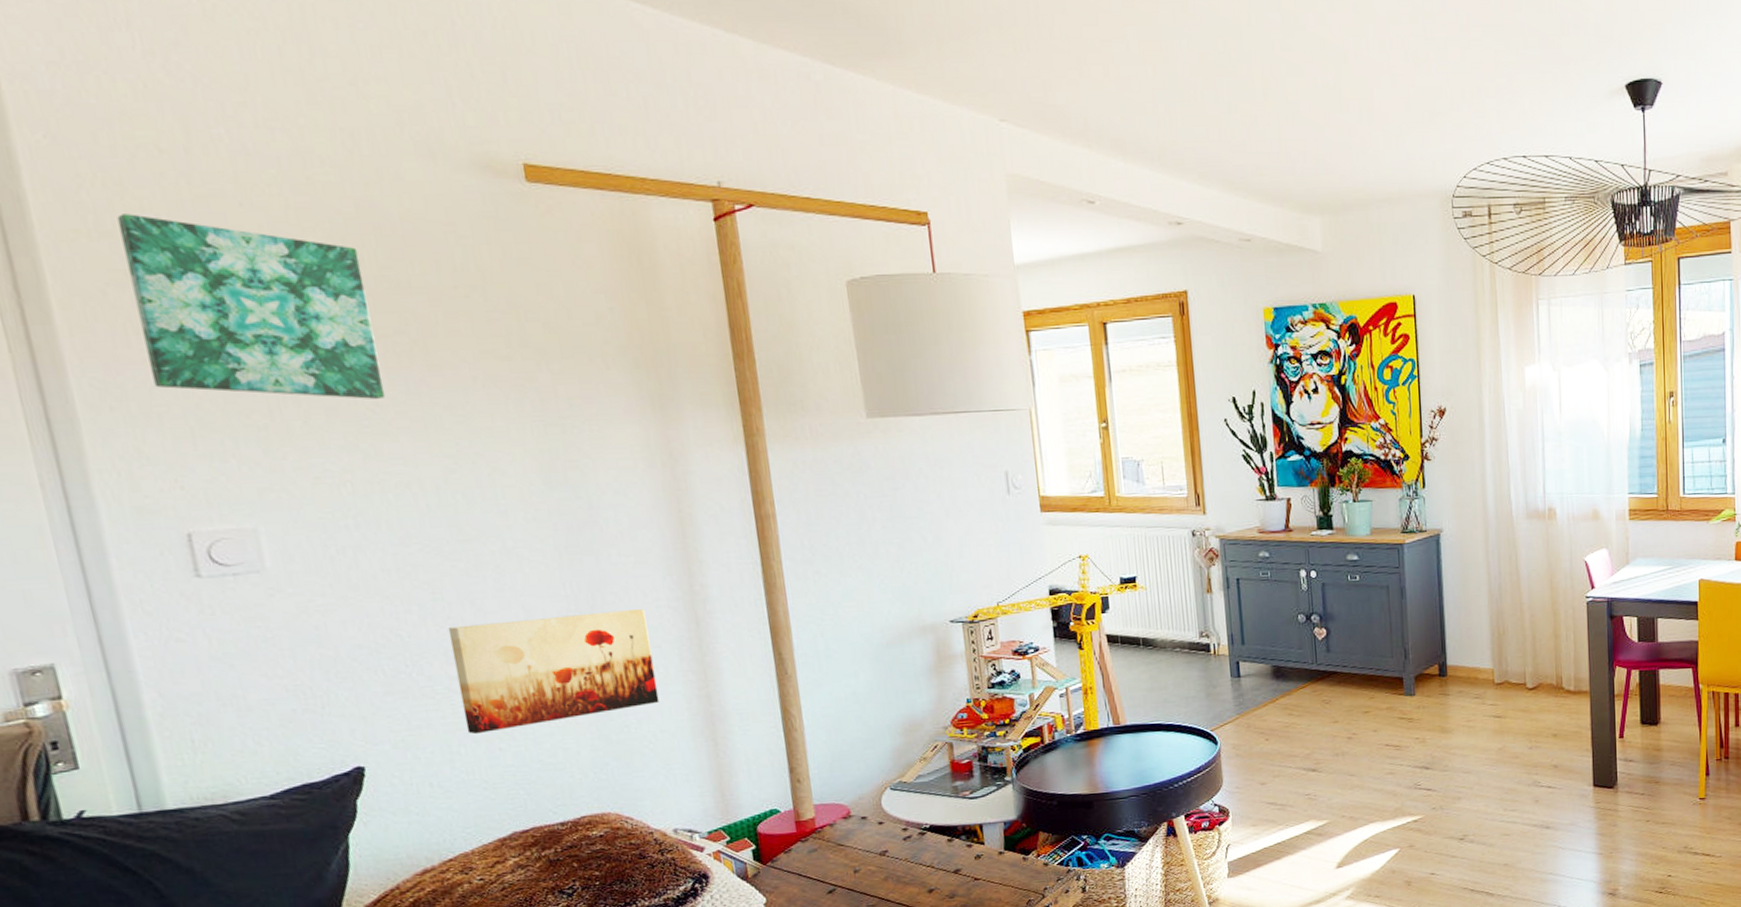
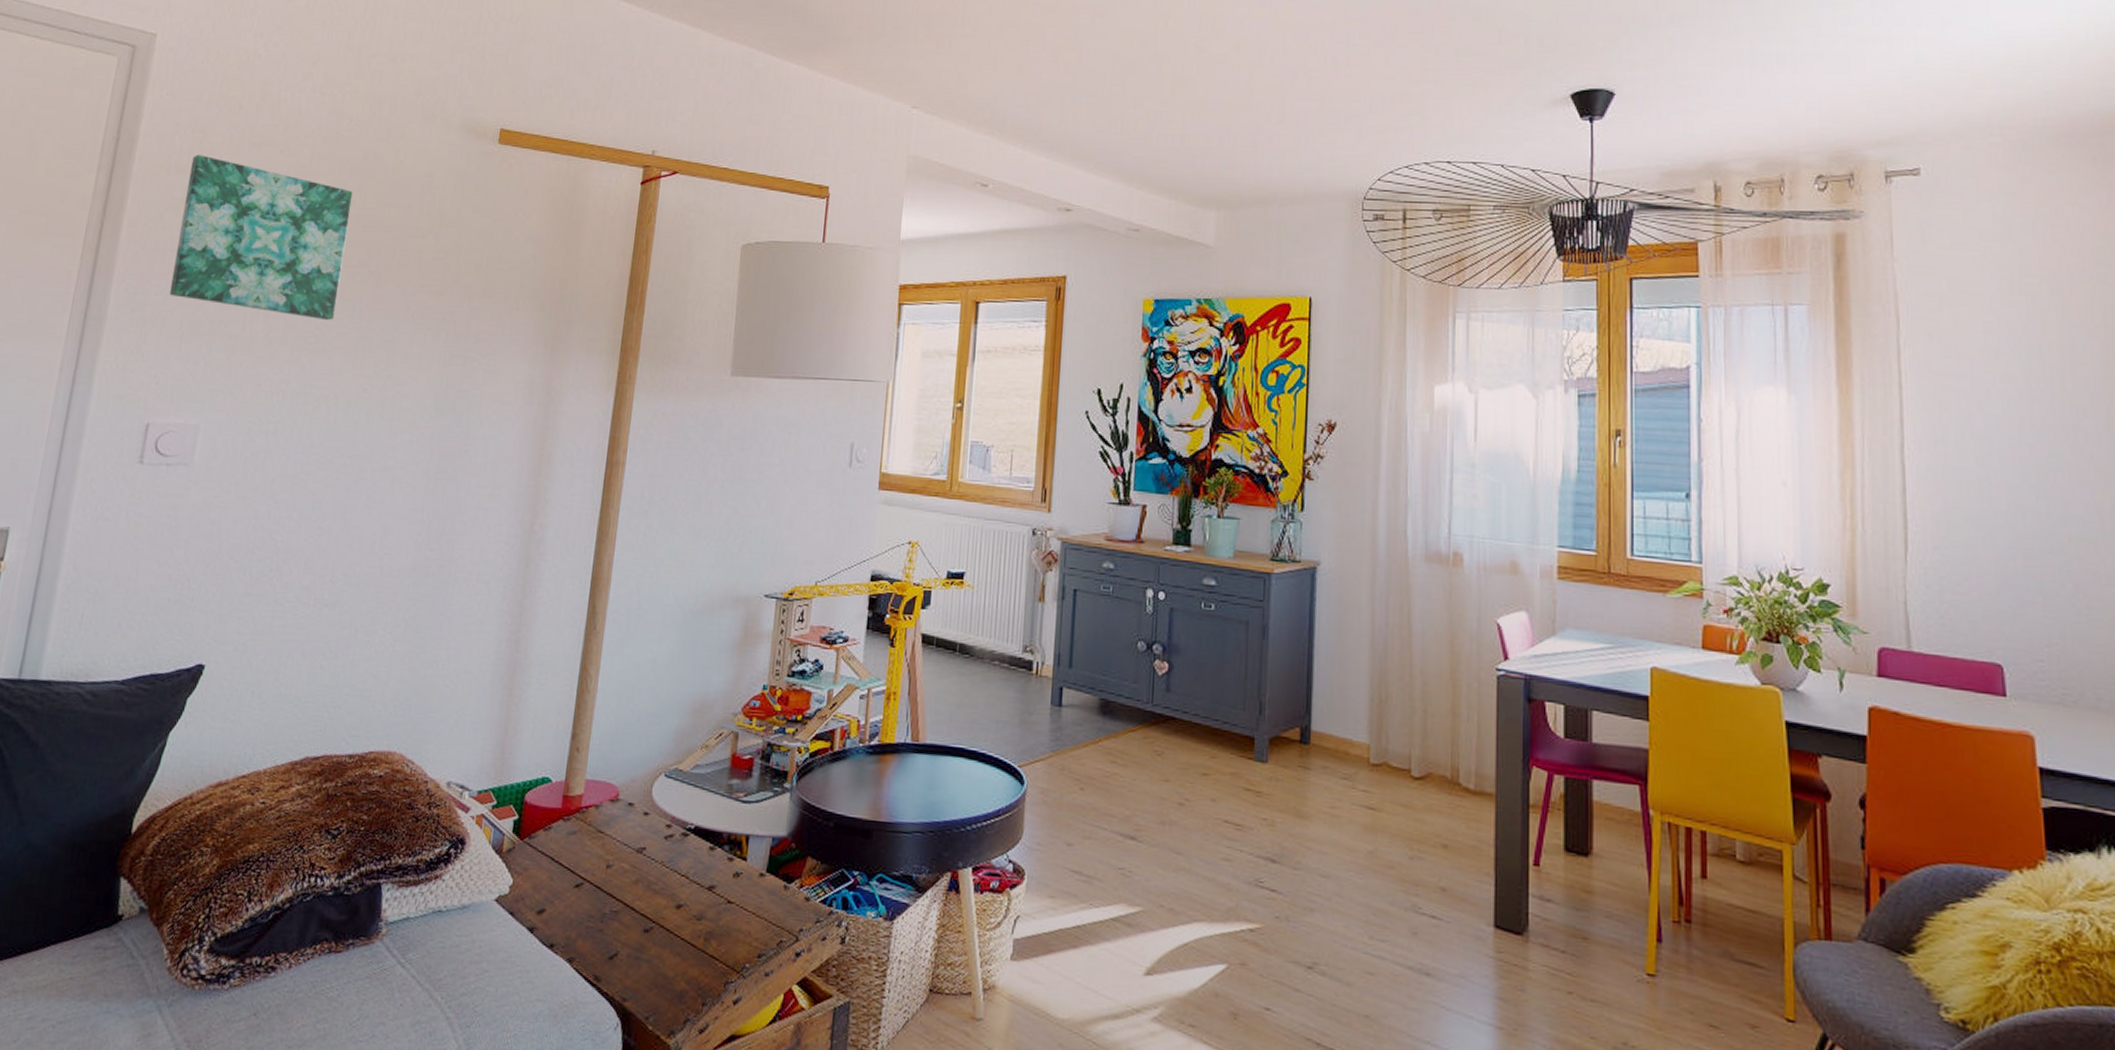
wall art: present [447,609,660,735] -> none [299,537,485,648]

